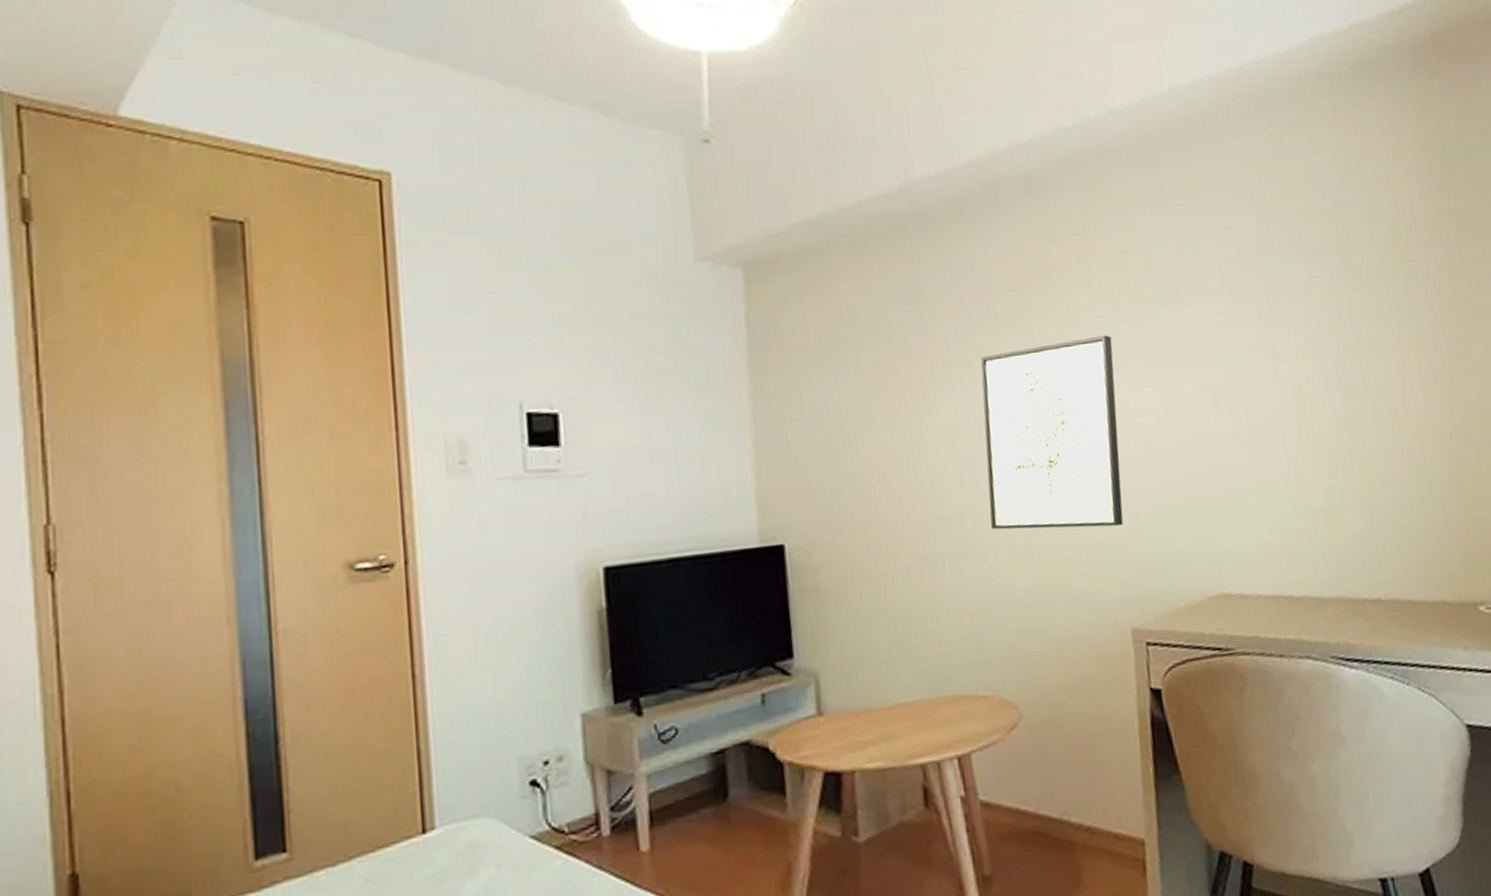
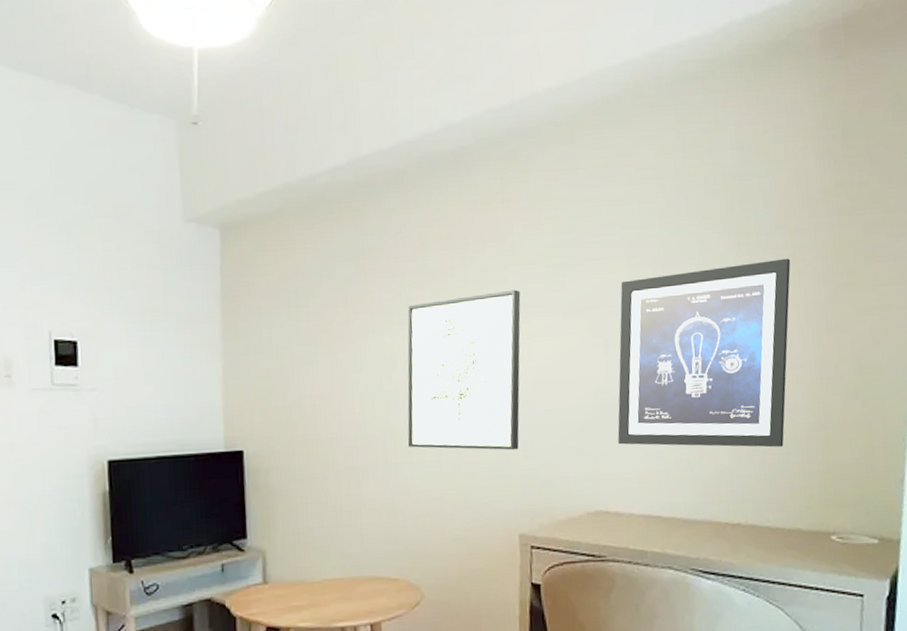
wall art: none [1224,293,1418,514] -> present [617,258,791,448]

